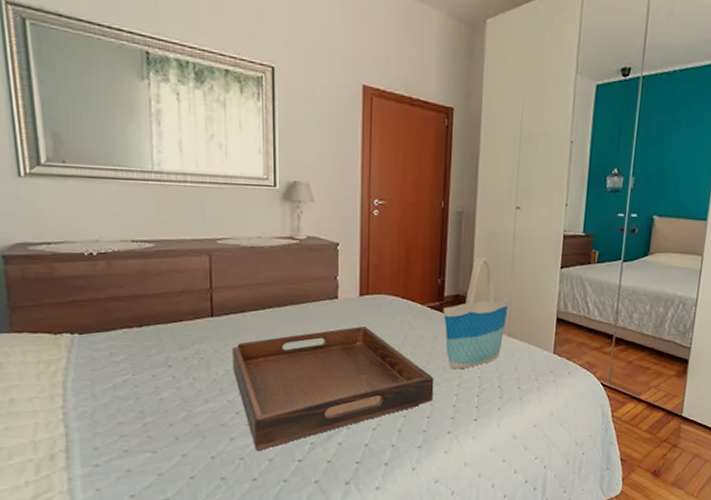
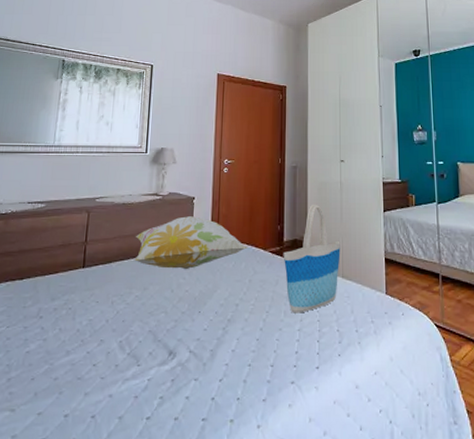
serving tray: present [233,326,434,451] -> none [95,273,277,408]
decorative pillow: none [271,264,402,323] -> present [134,216,247,270]

